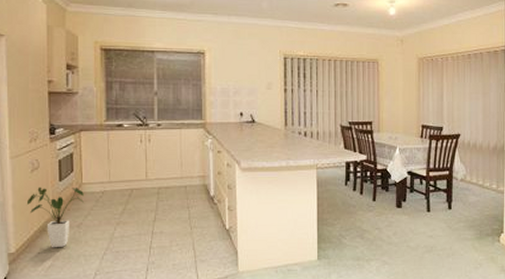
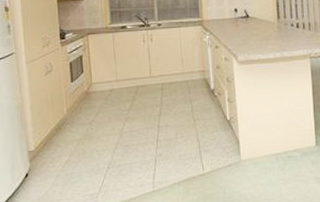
house plant: present [26,186,84,248] -> none [42,87,94,145]

